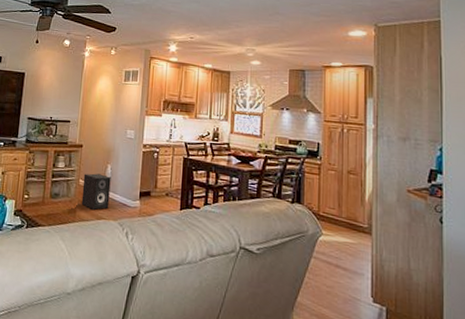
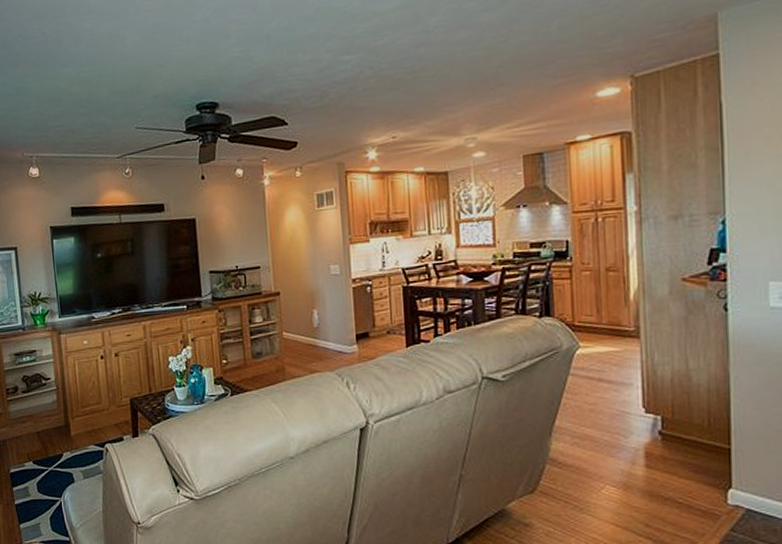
speaker: present [81,173,111,210] -> none [287,322,322,363]

